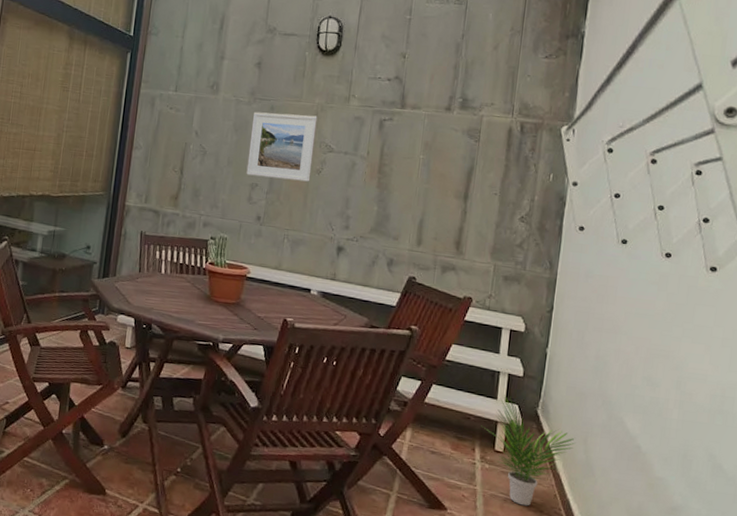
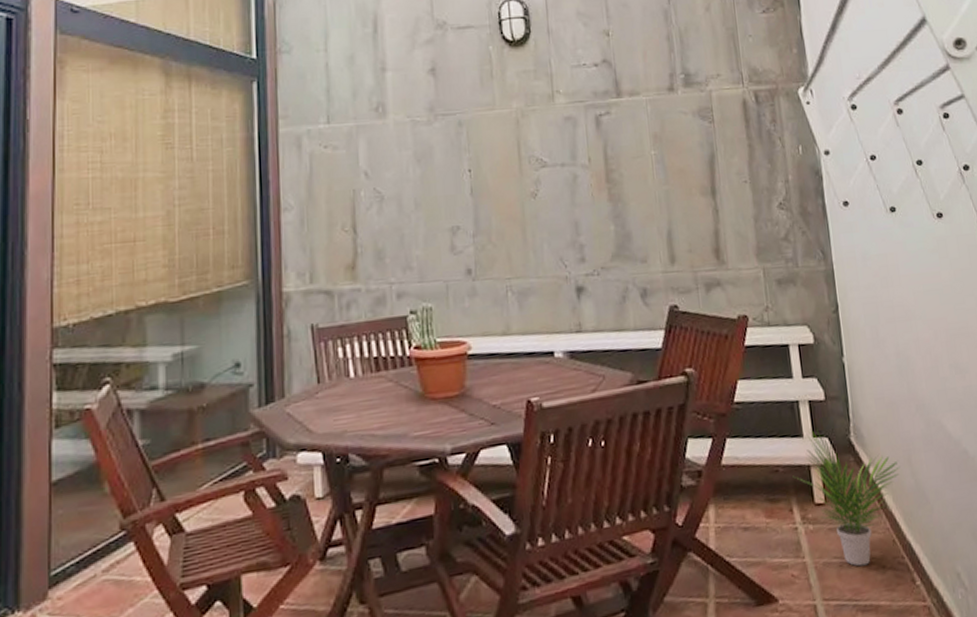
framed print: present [246,111,318,182] -> none [438,124,526,217]

